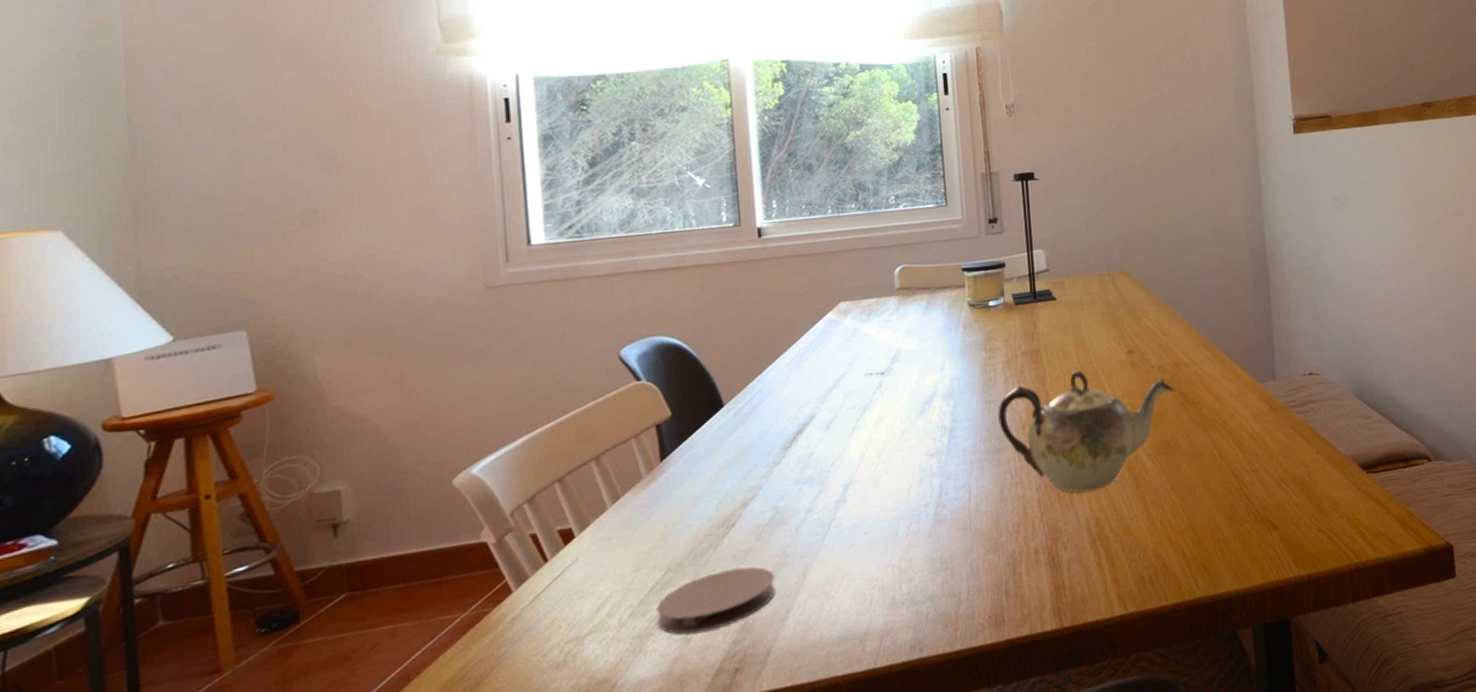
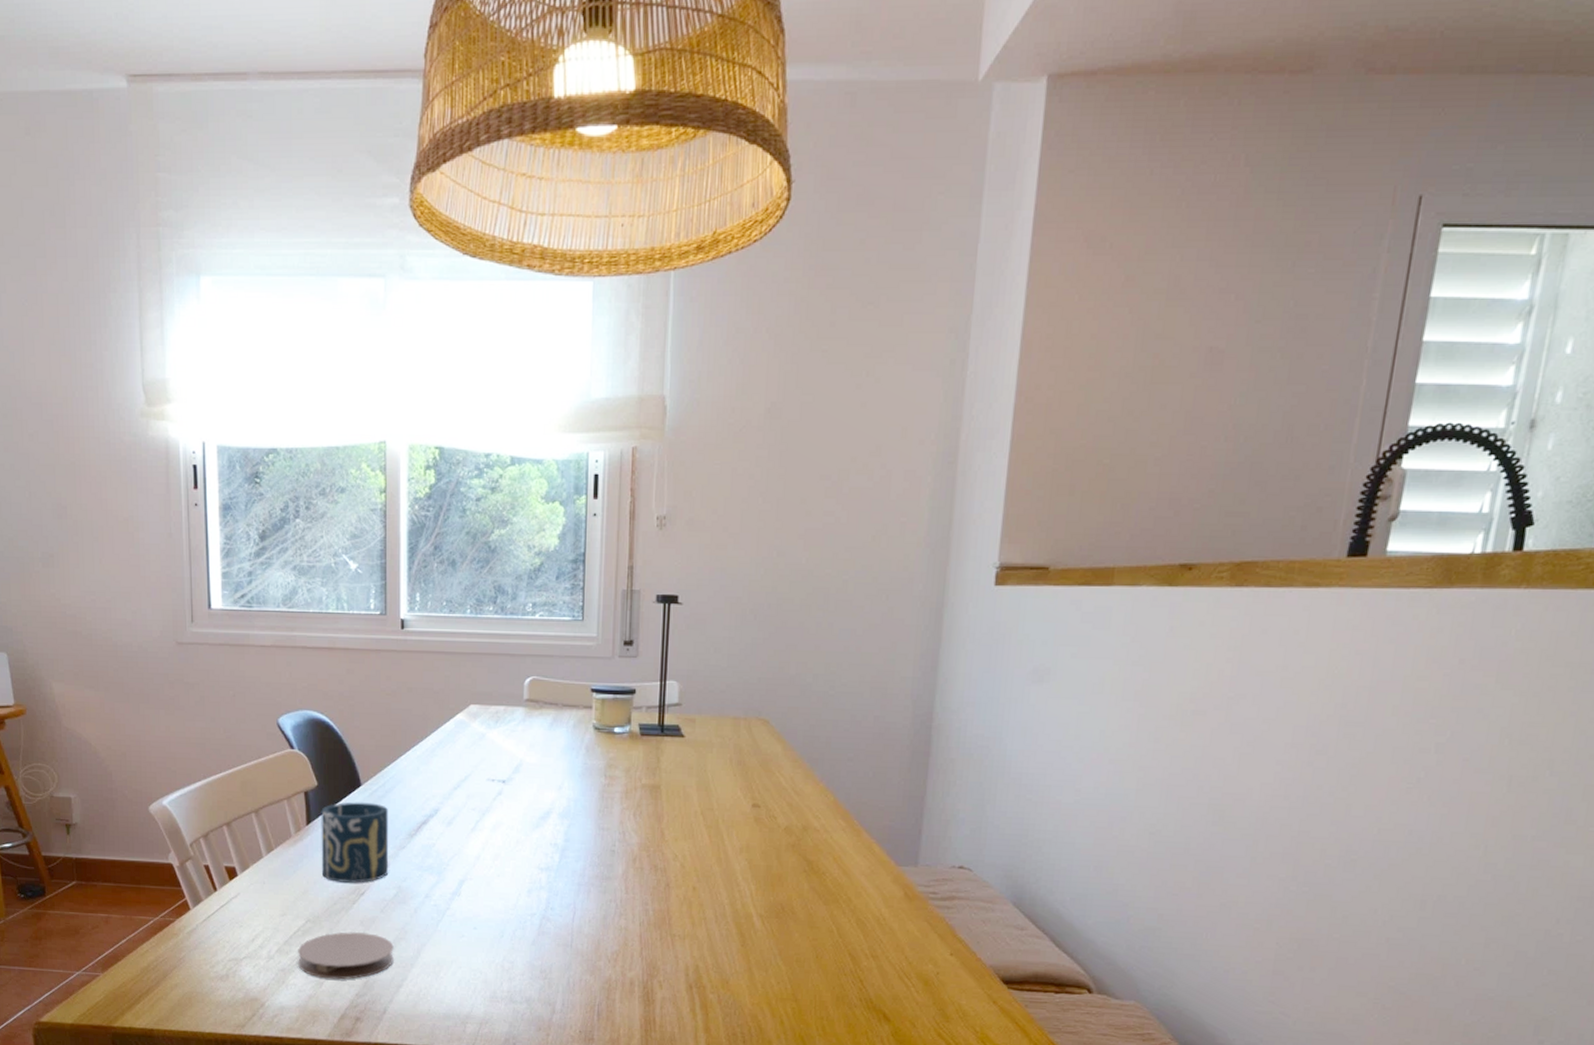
cup: none [677,422,763,518] -> present [321,802,389,883]
teapot: present [998,370,1175,492] -> none [610,814,800,938]

